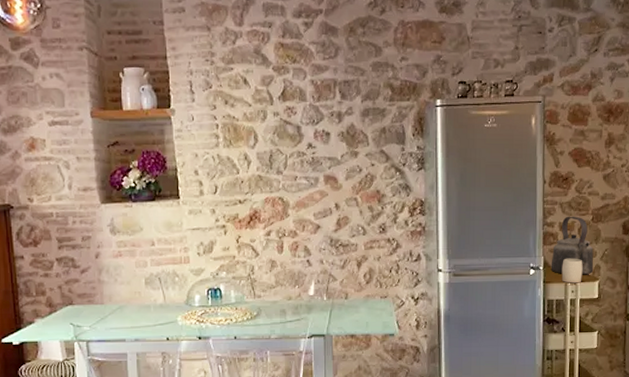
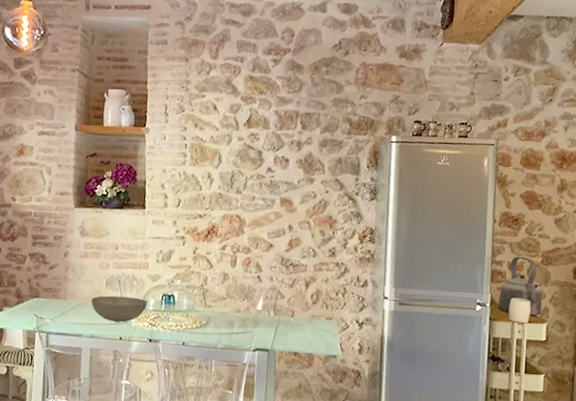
bowl: none [131,295,193,322] -> present [91,295,148,322]

